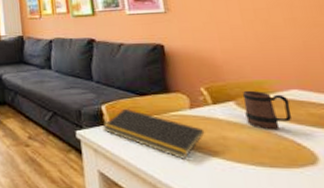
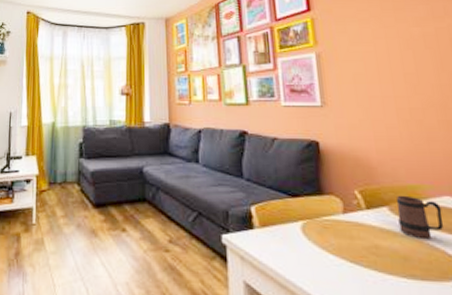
notepad: present [102,108,205,159] -> none [251,210,357,270]

